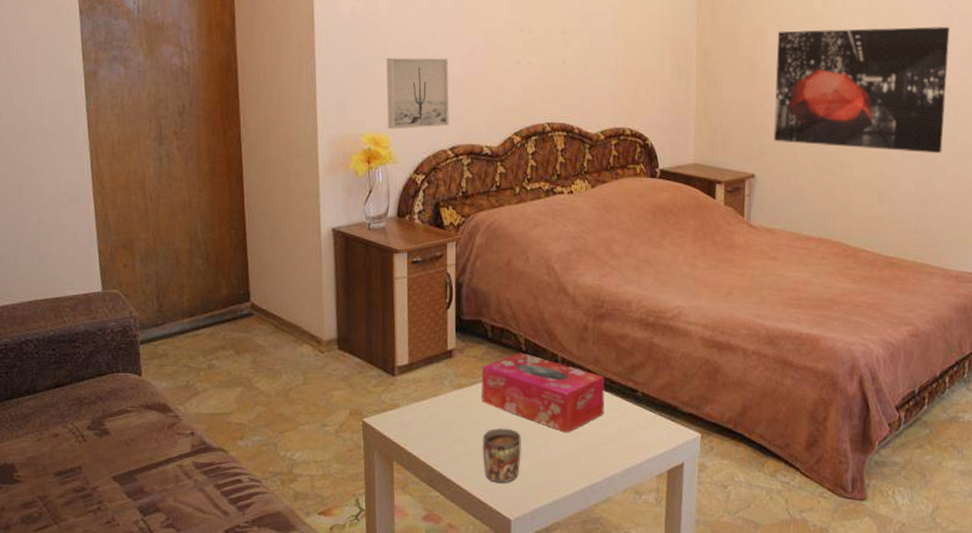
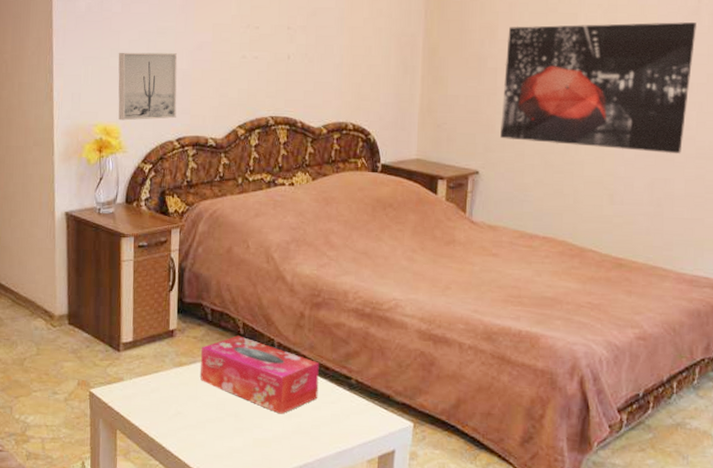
mug: present [482,428,521,483] -> none [200,405,237,457]

